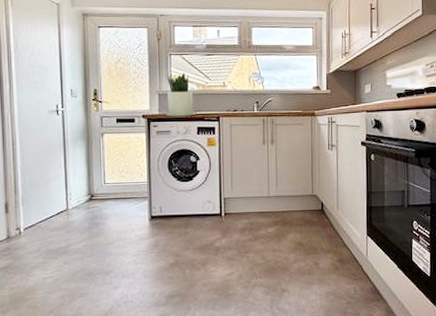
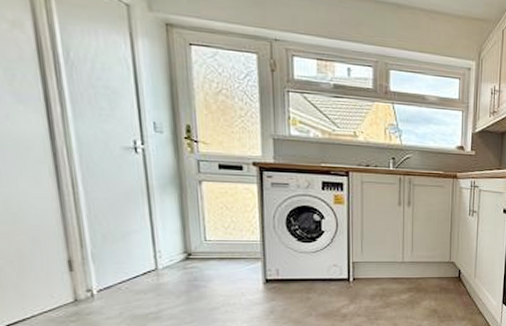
planter: present [166,72,196,118] -> none [283,115,321,170]

